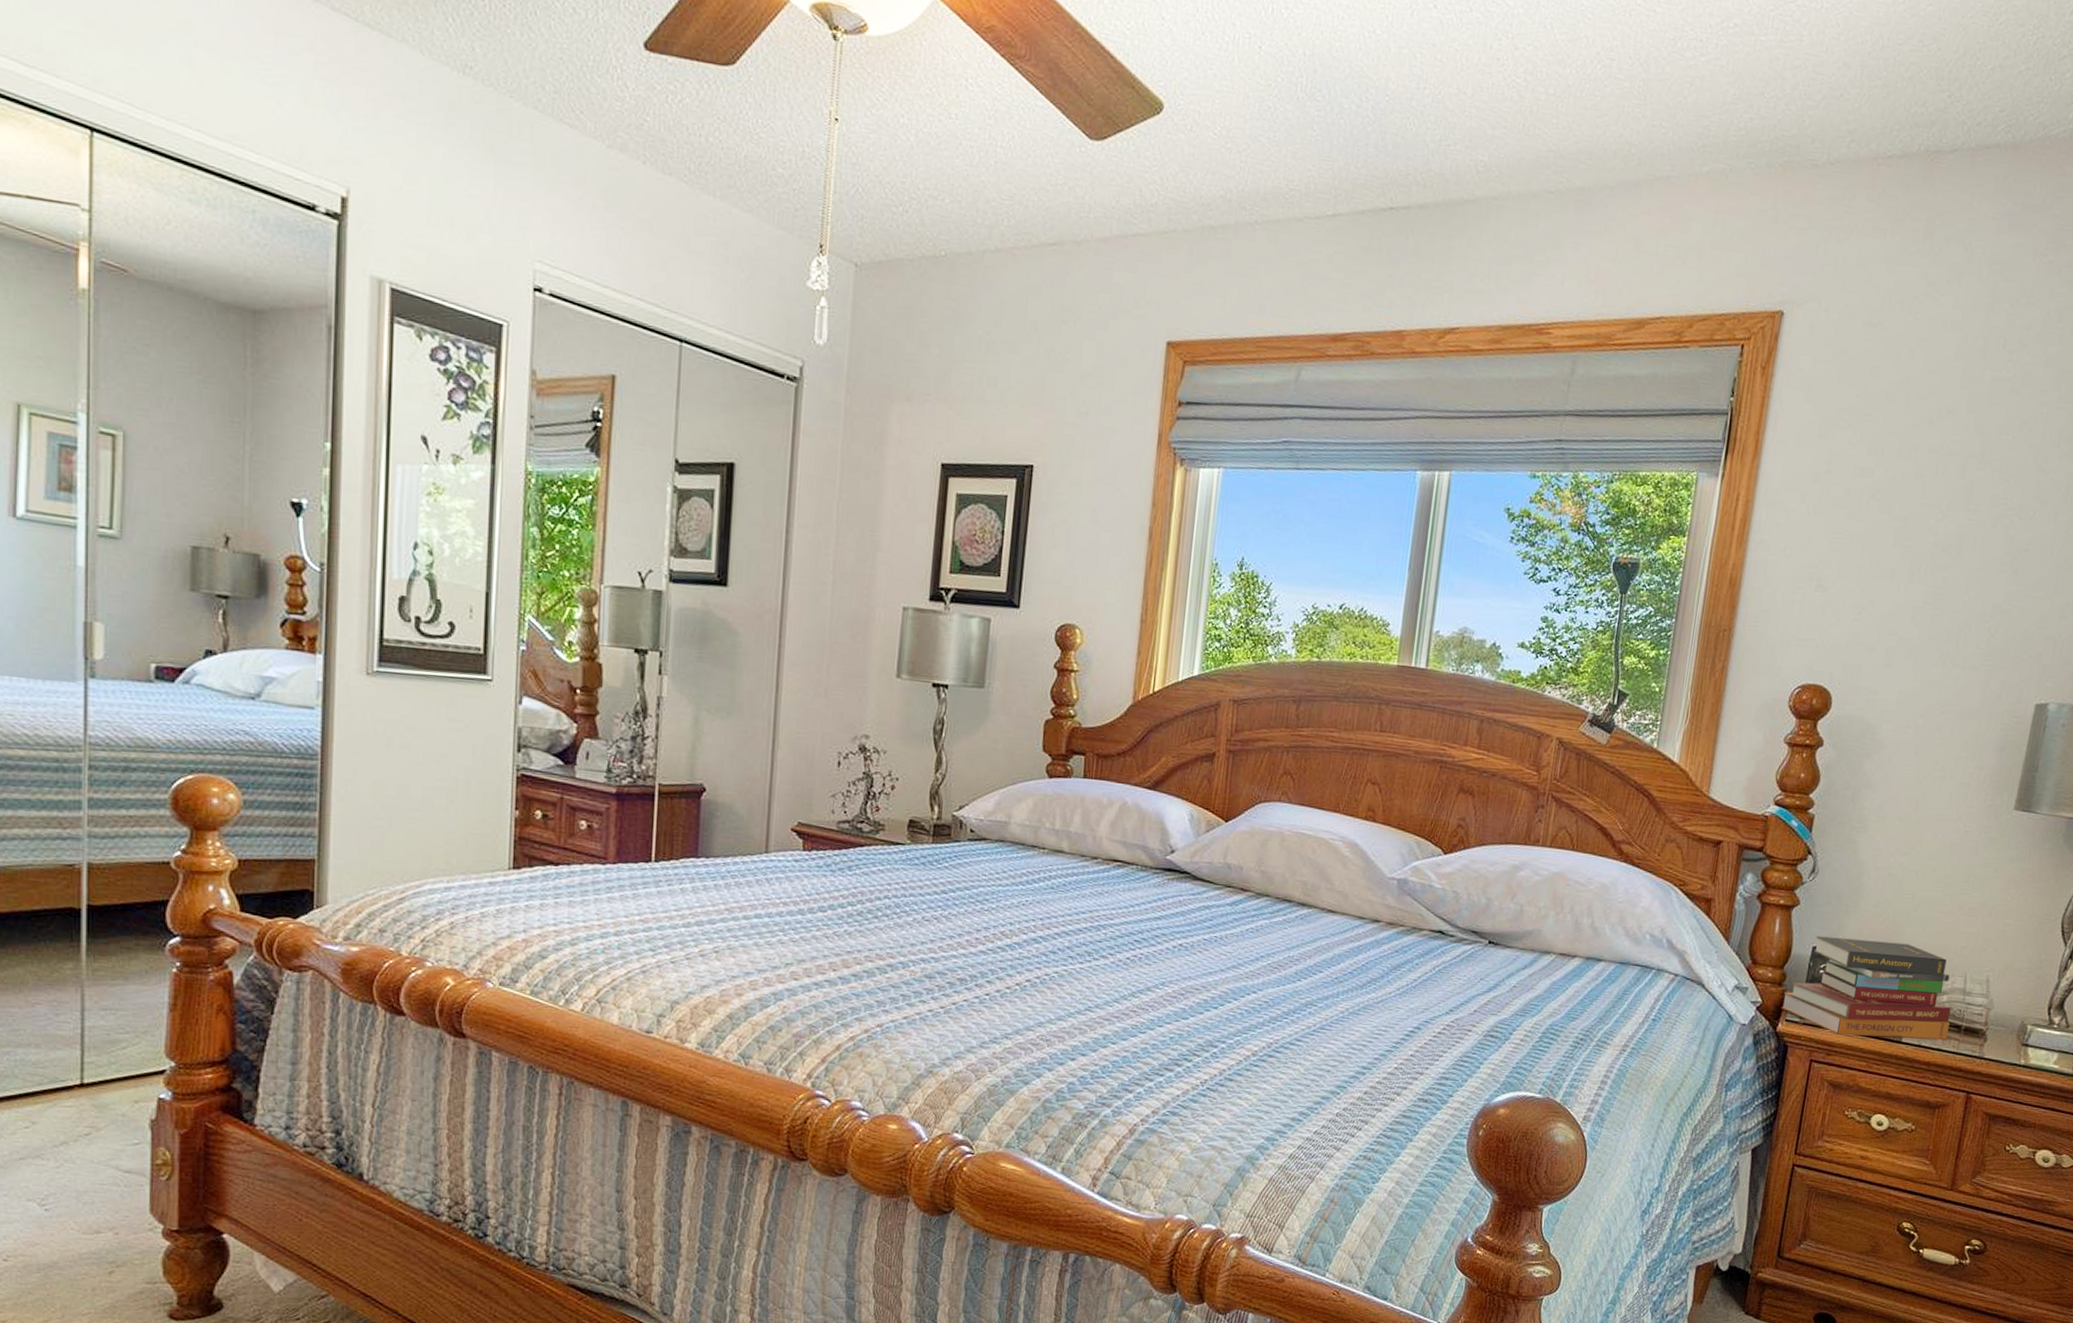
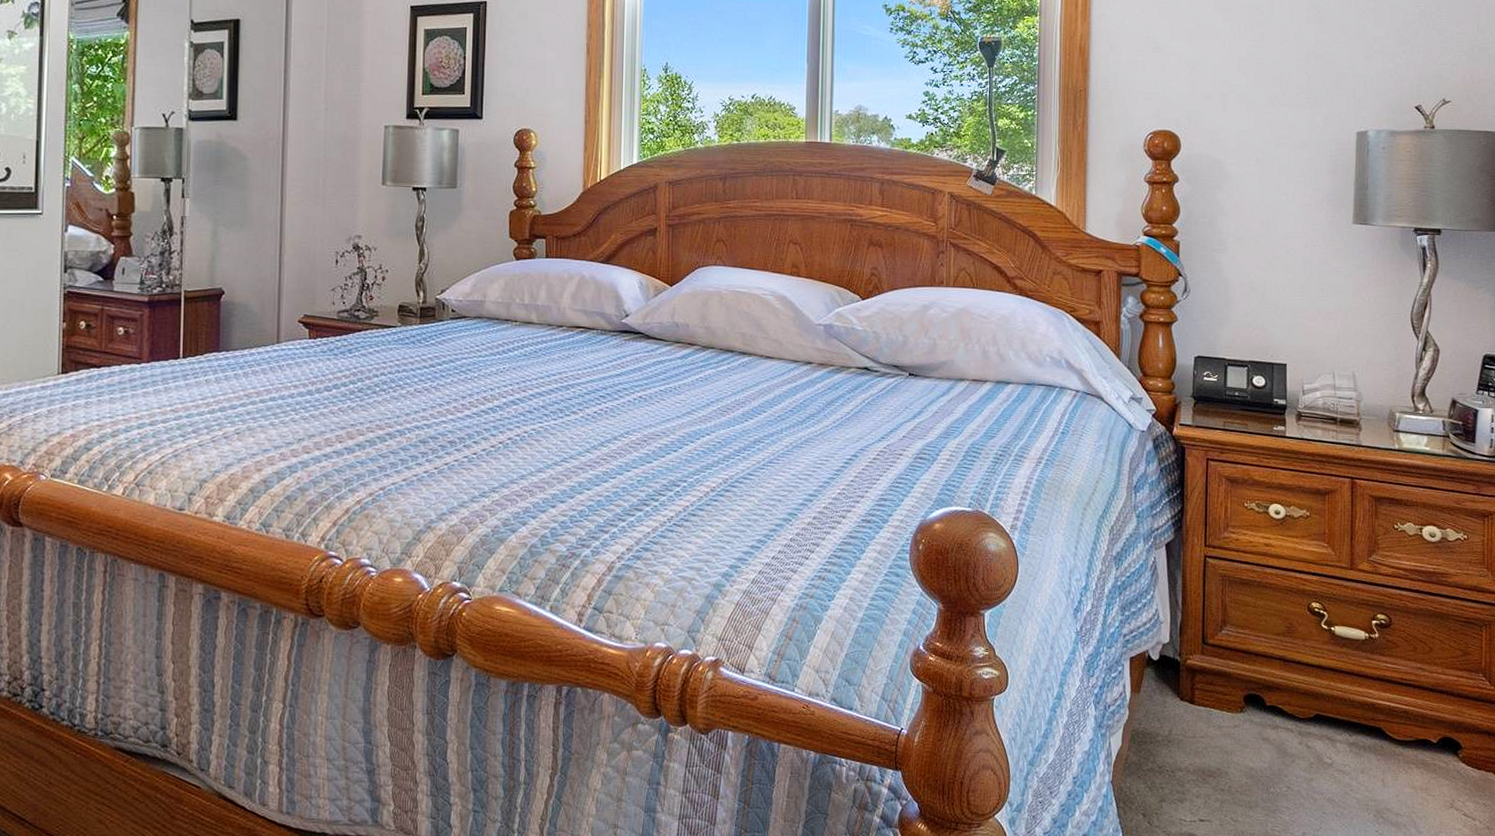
books: present [1781,936,1951,1040] -> none [1174,347,1326,434]

